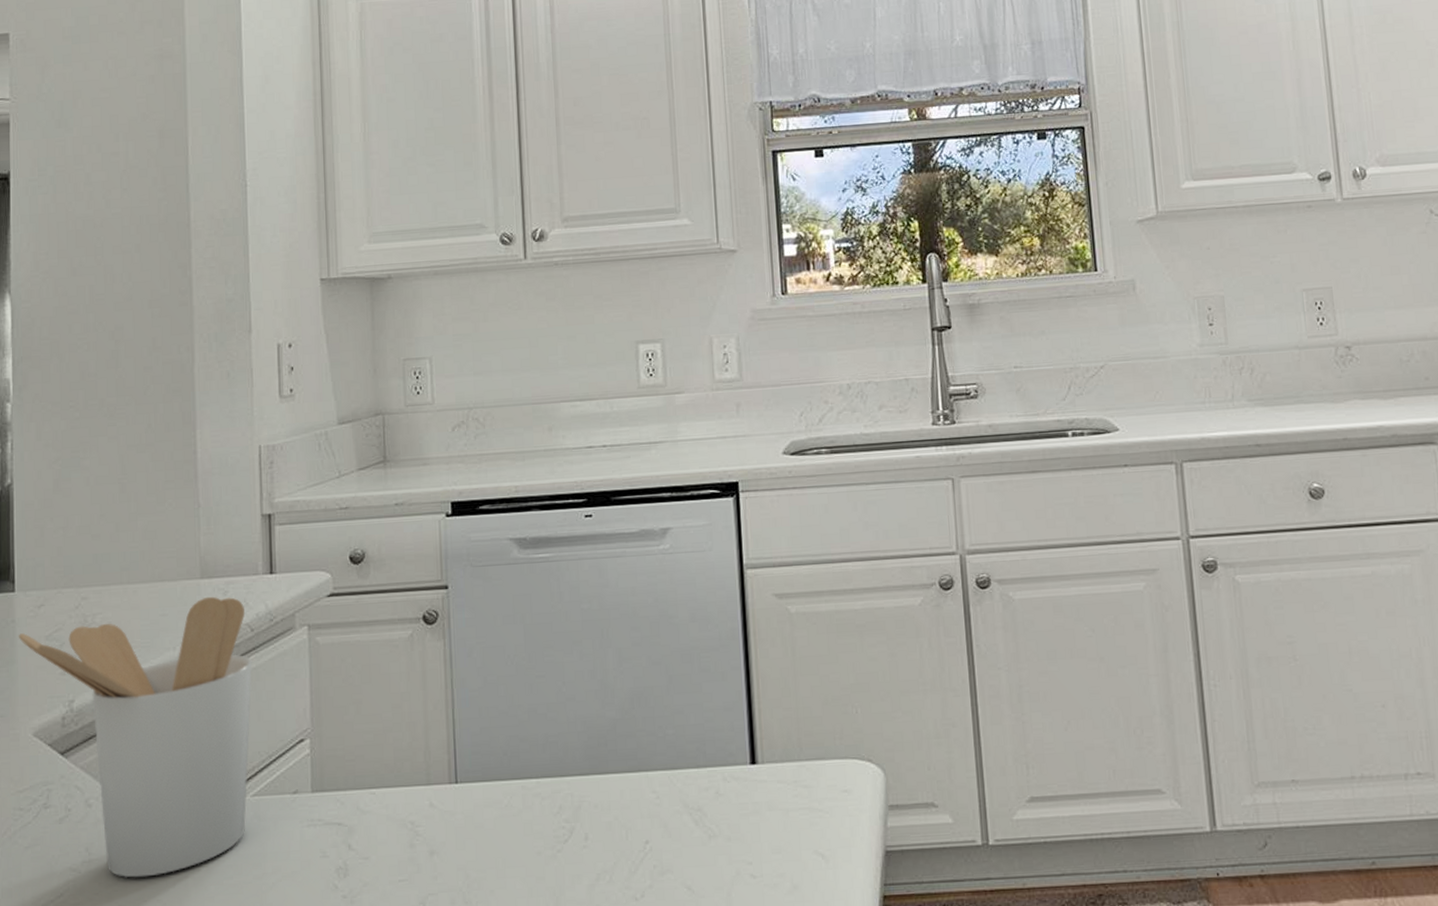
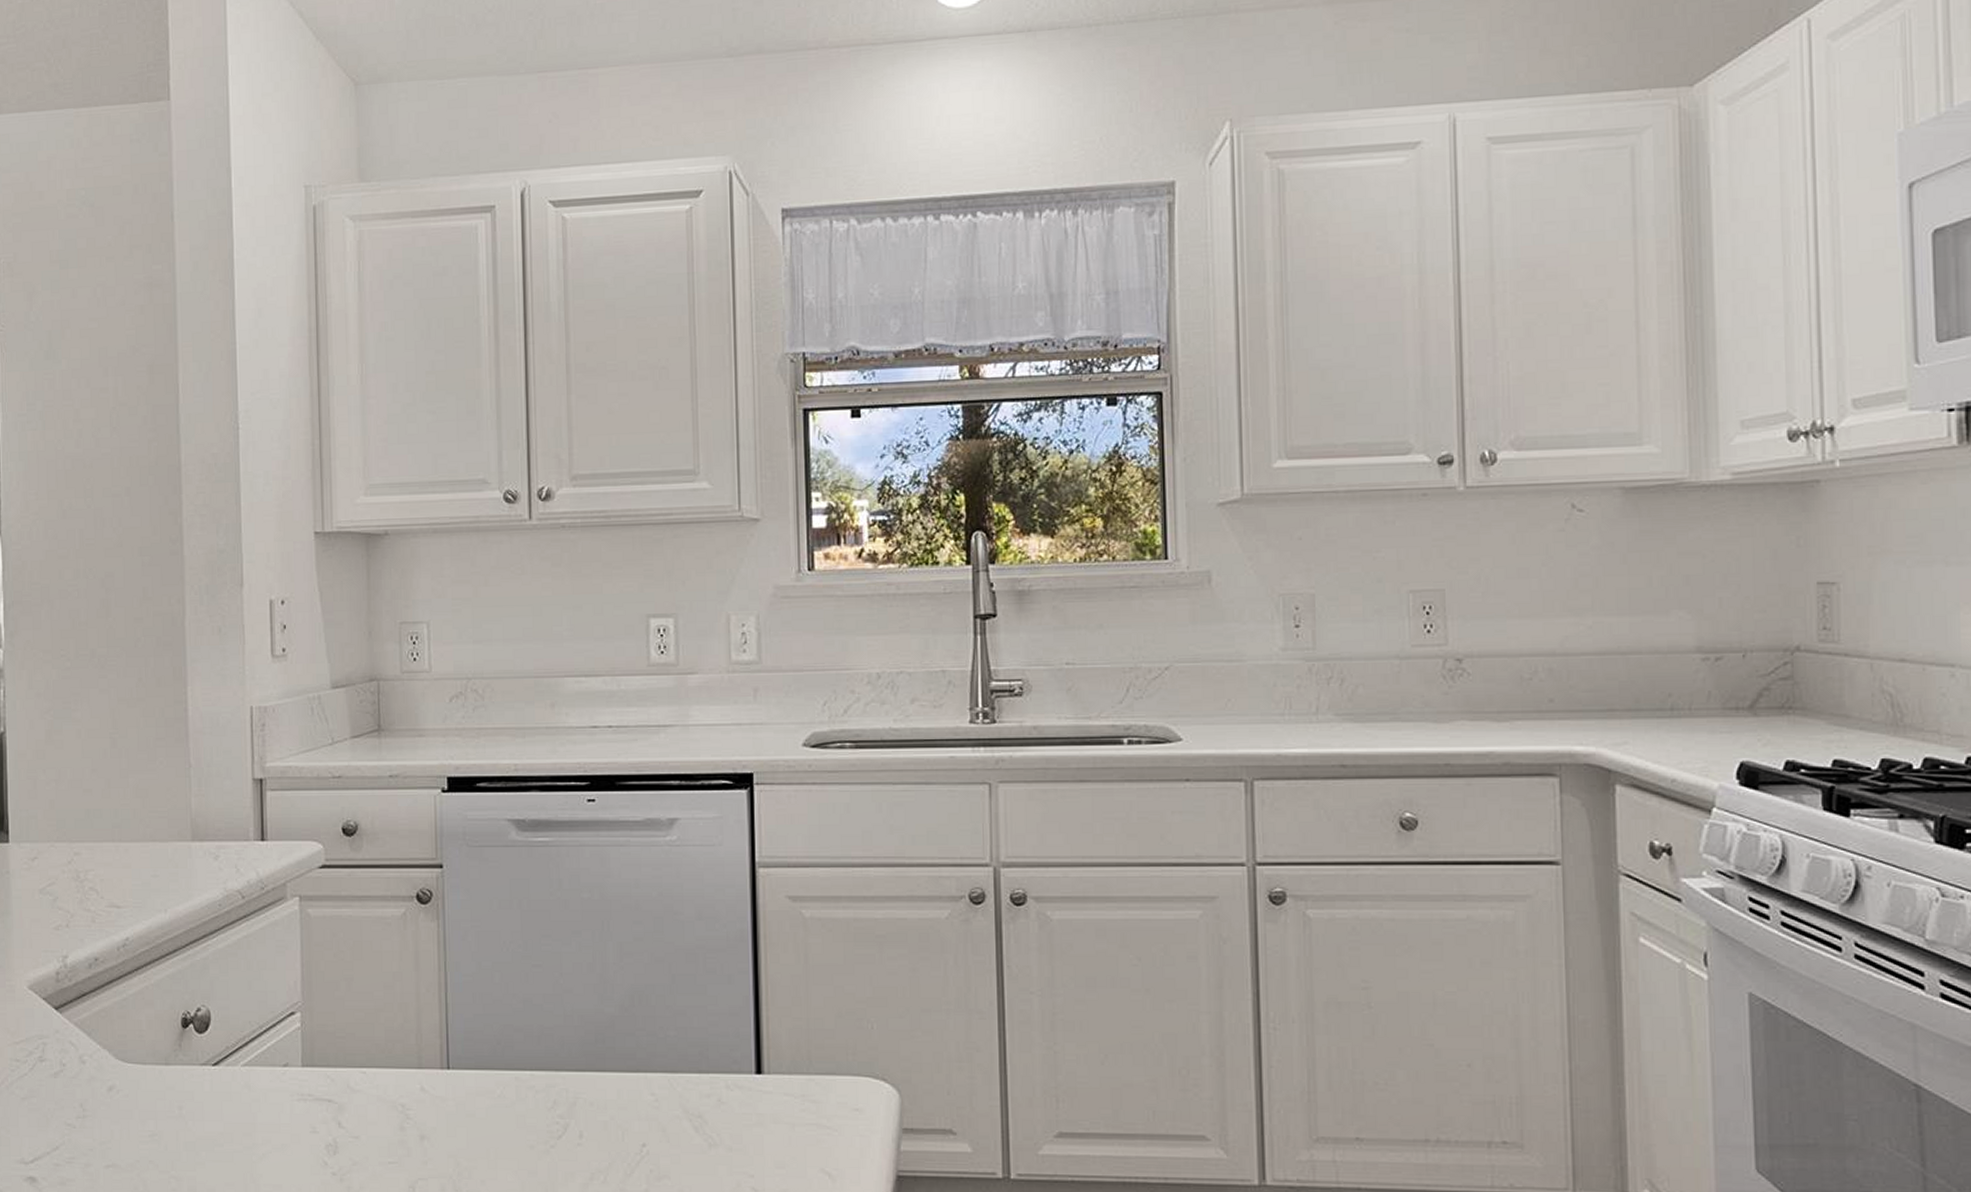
utensil holder: present [18,596,252,878] -> none [12,860,243,1138]

